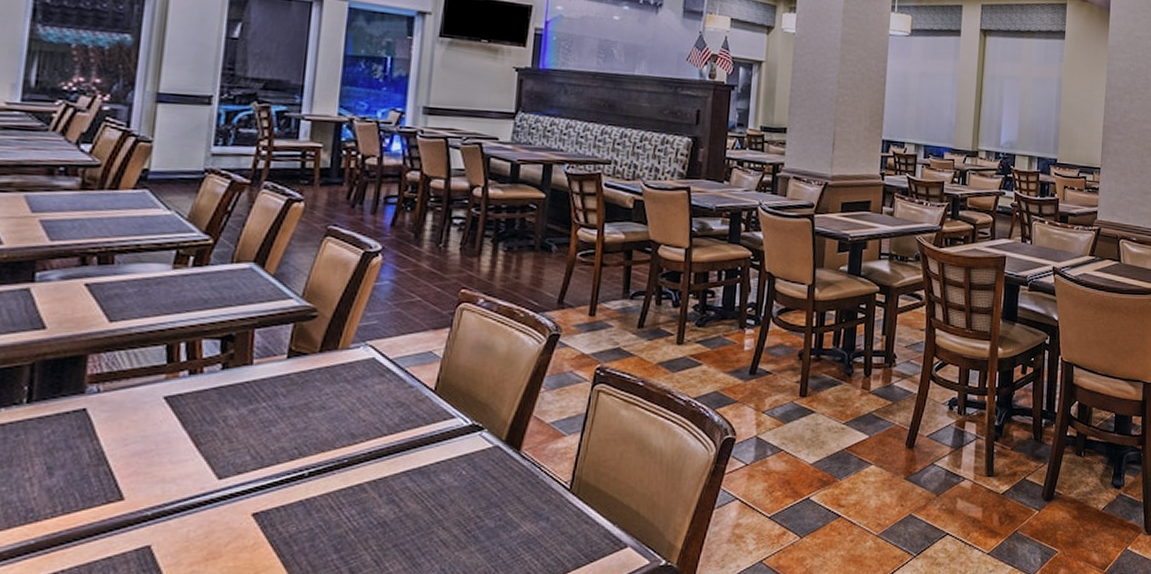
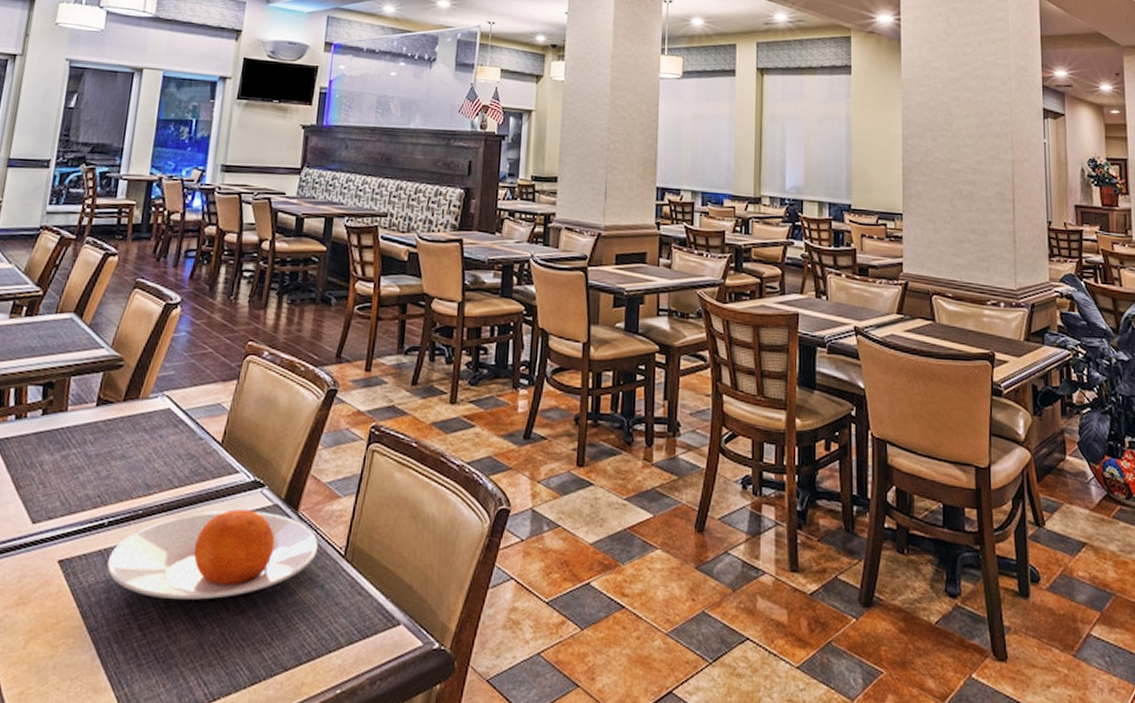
plate: none [309,452,543,542] -> present [106,509,319,600]

